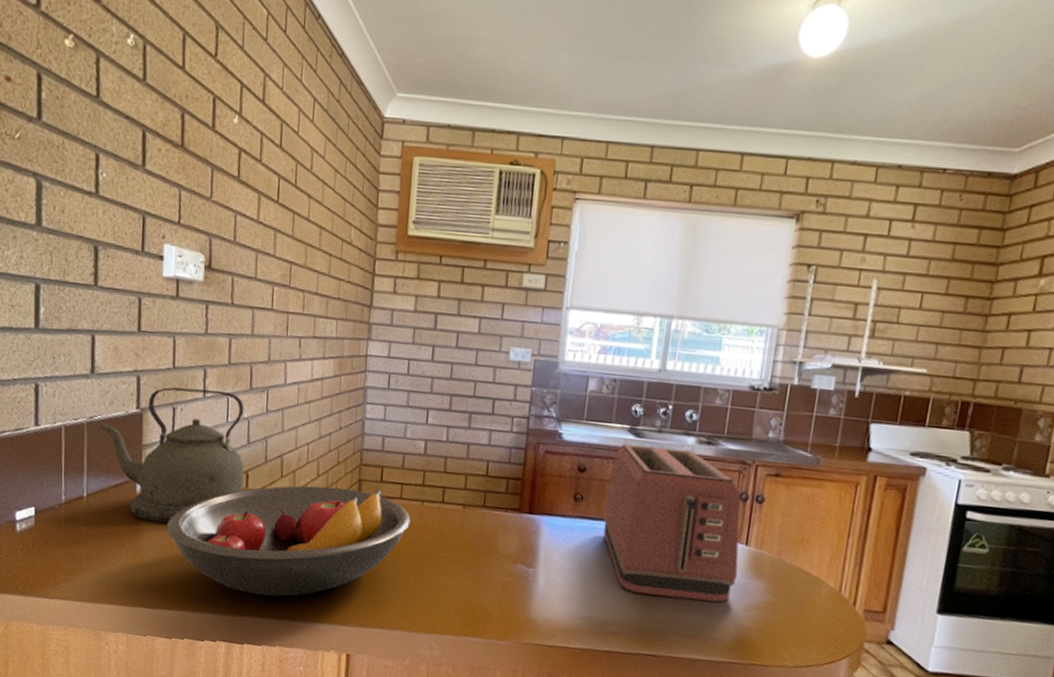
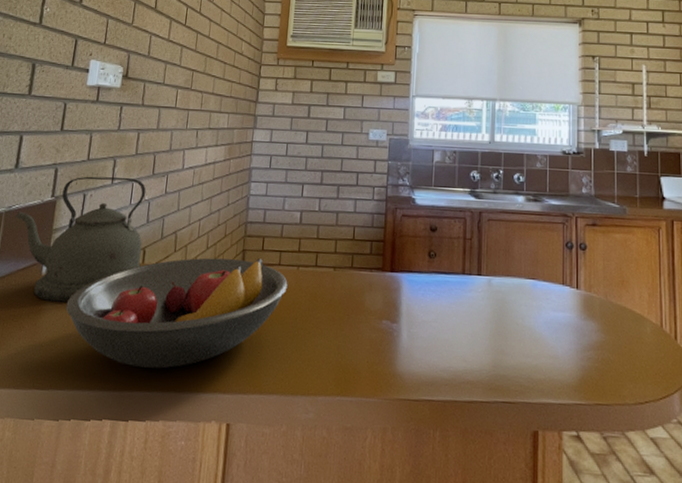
toaster: present [603,444,742,603] -> none [454,205,574,345]

